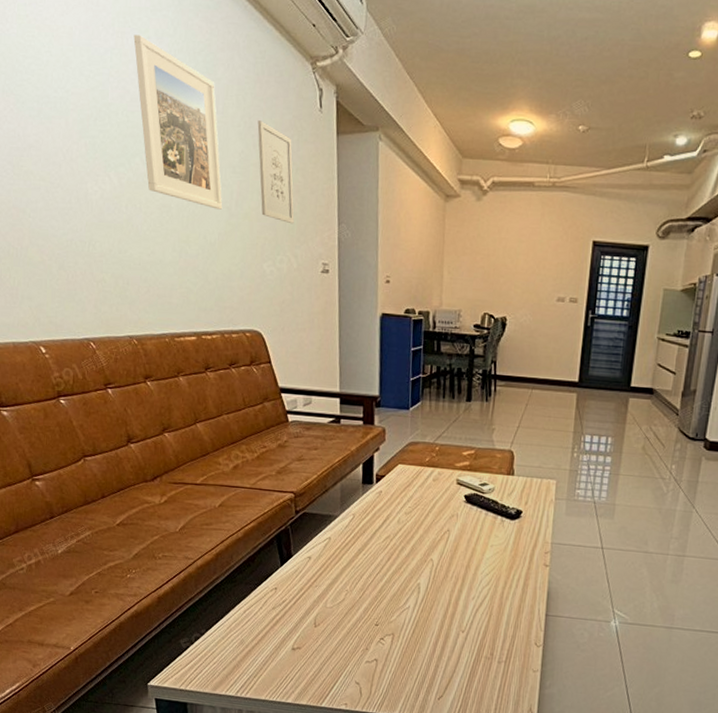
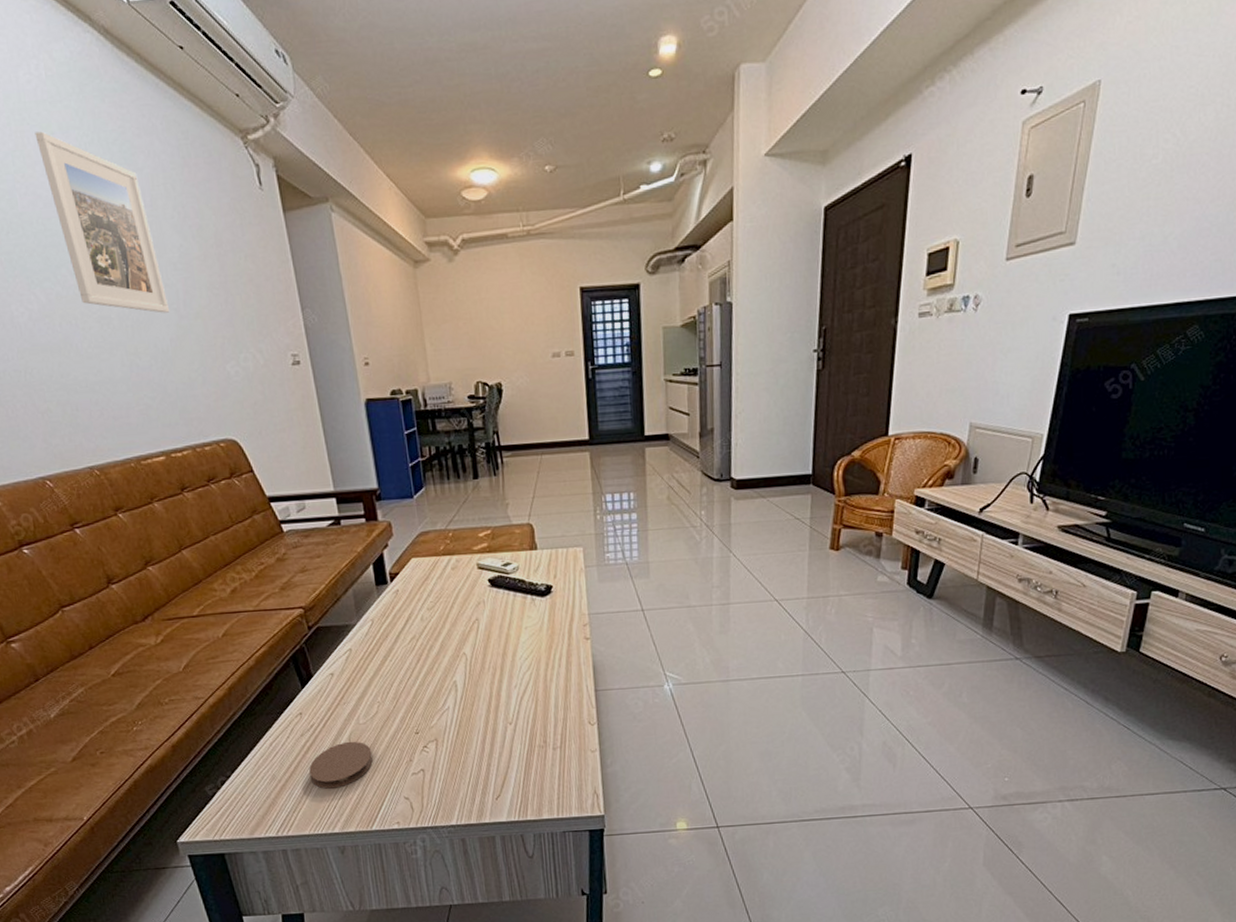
wall art: present [257,120,294,224] -> none [192,208,252,317]
coaster: none [274,621,333,662] -> present [309,741,373,789]

